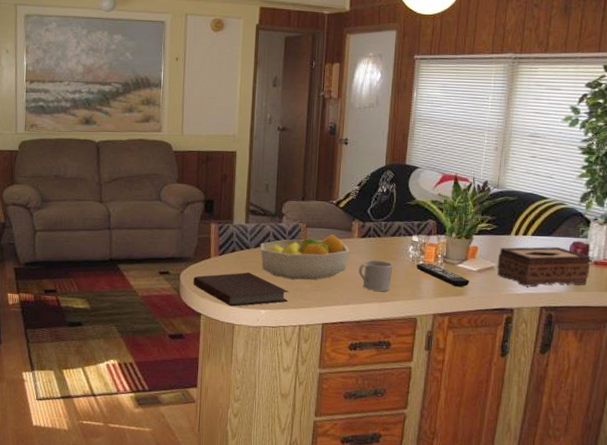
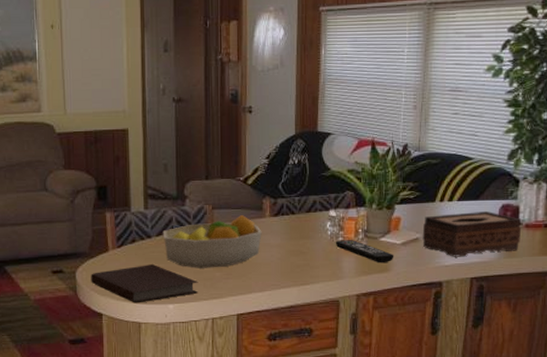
mug: present [359,260,393,291] -> none [273,240,311,274]

